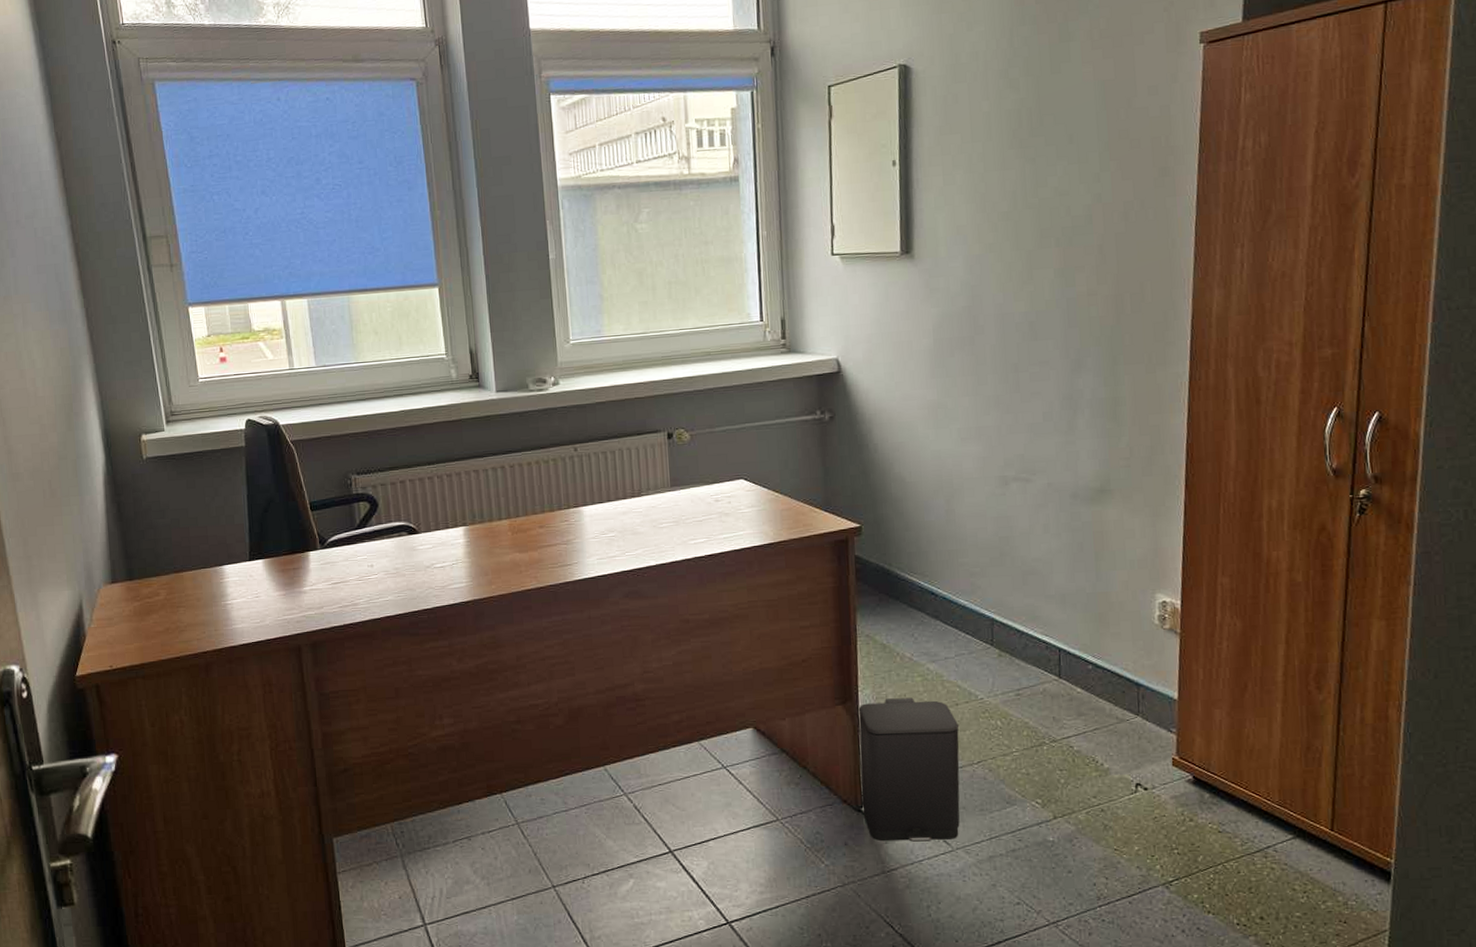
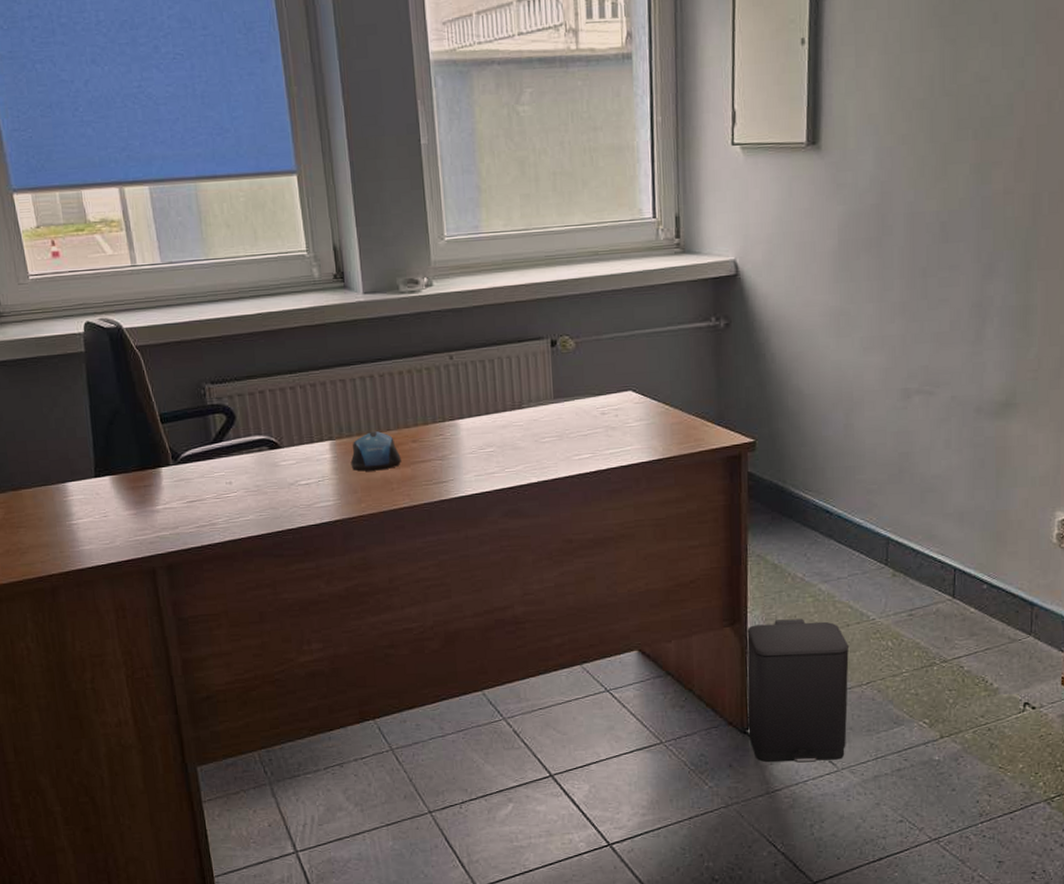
computer mouse: none [482,518,529,555] -> present [350,431,401,471]

